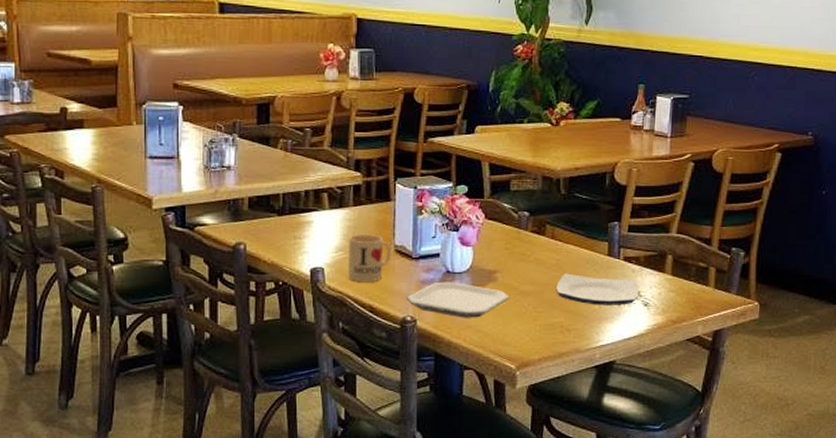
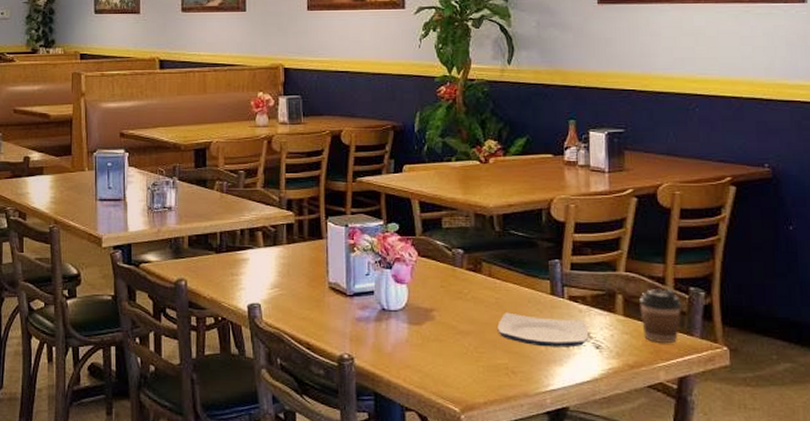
mug: present [348,235,392,282] -> none [284,272,326,319]
plate: present [406,281,510,318] -> none [343,319,449,357]
coffee cup: none [686,248,724,299] -> present [638,288,683,343]

